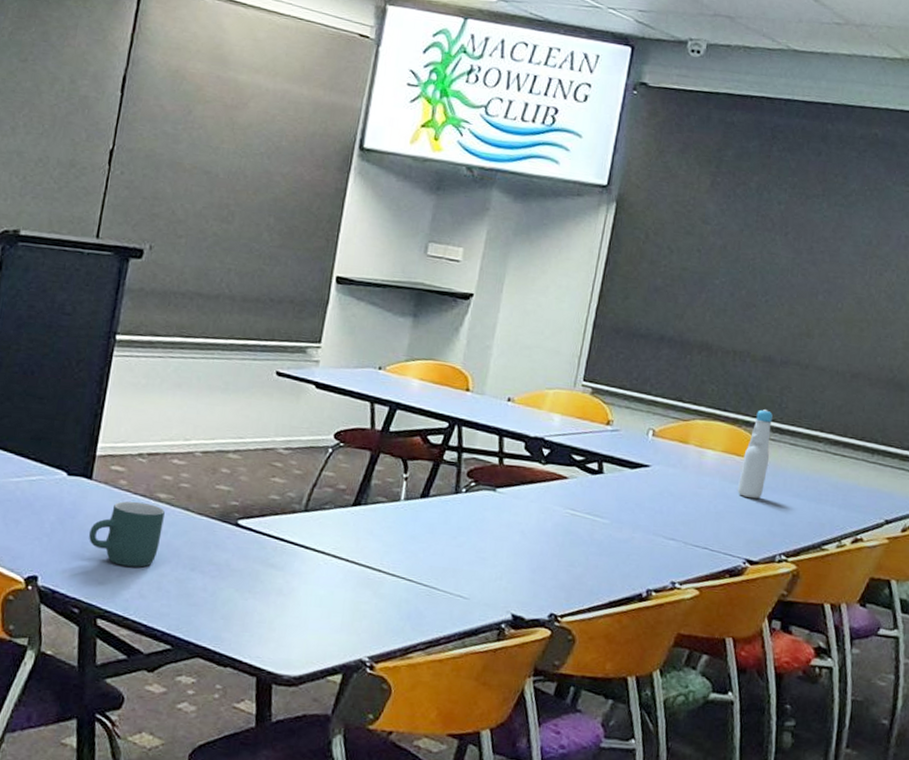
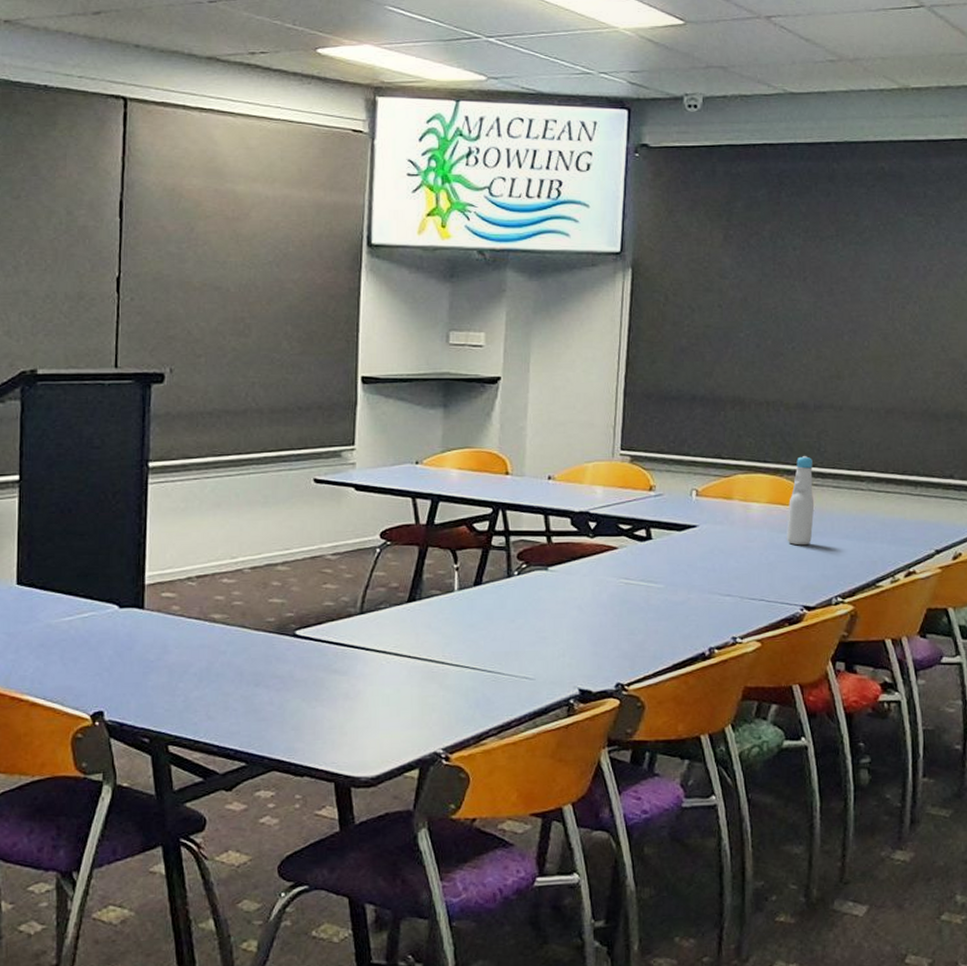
mug: present [89,501,165,568] -> none [149,625,221,690]

